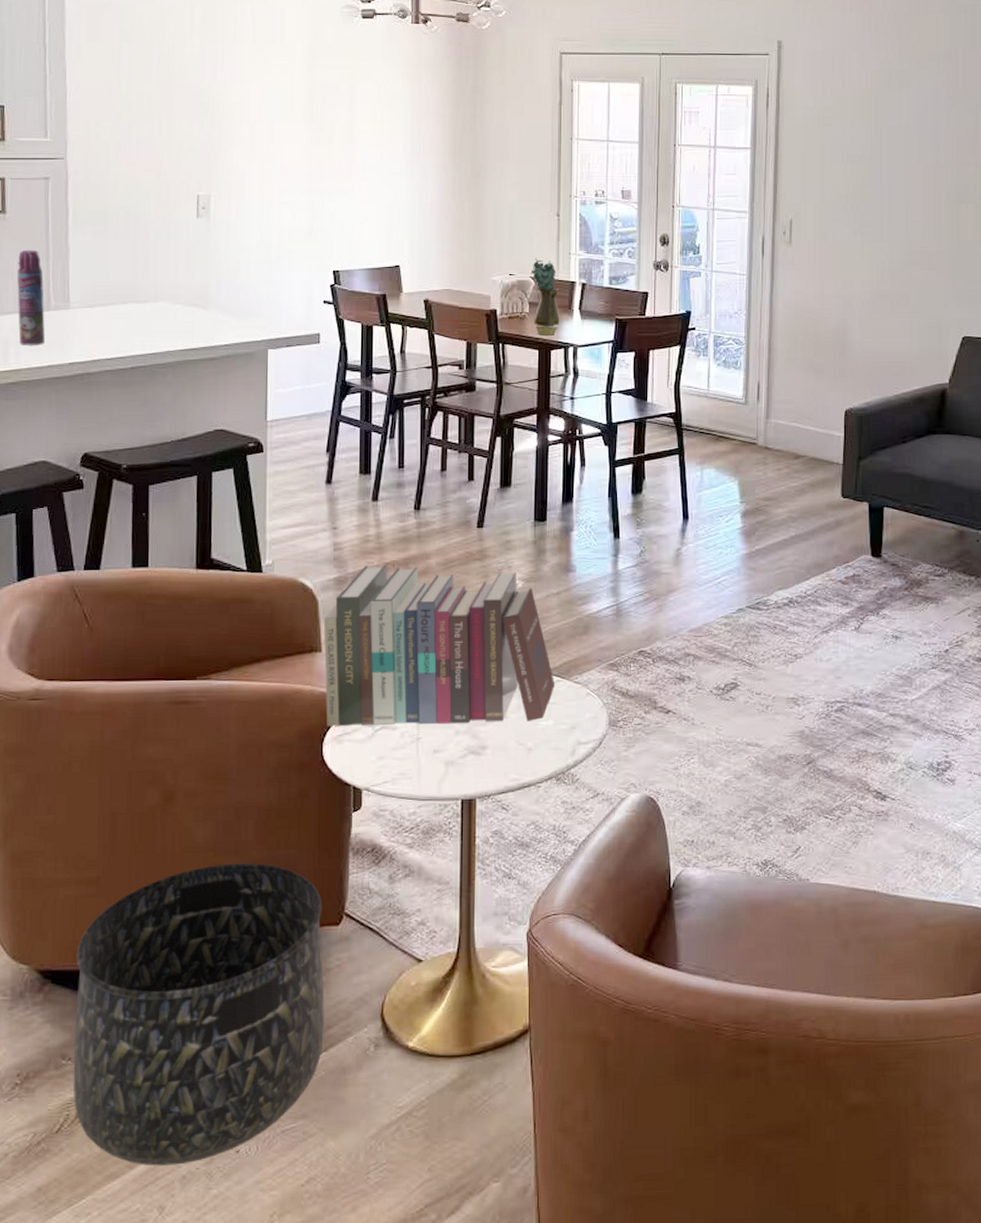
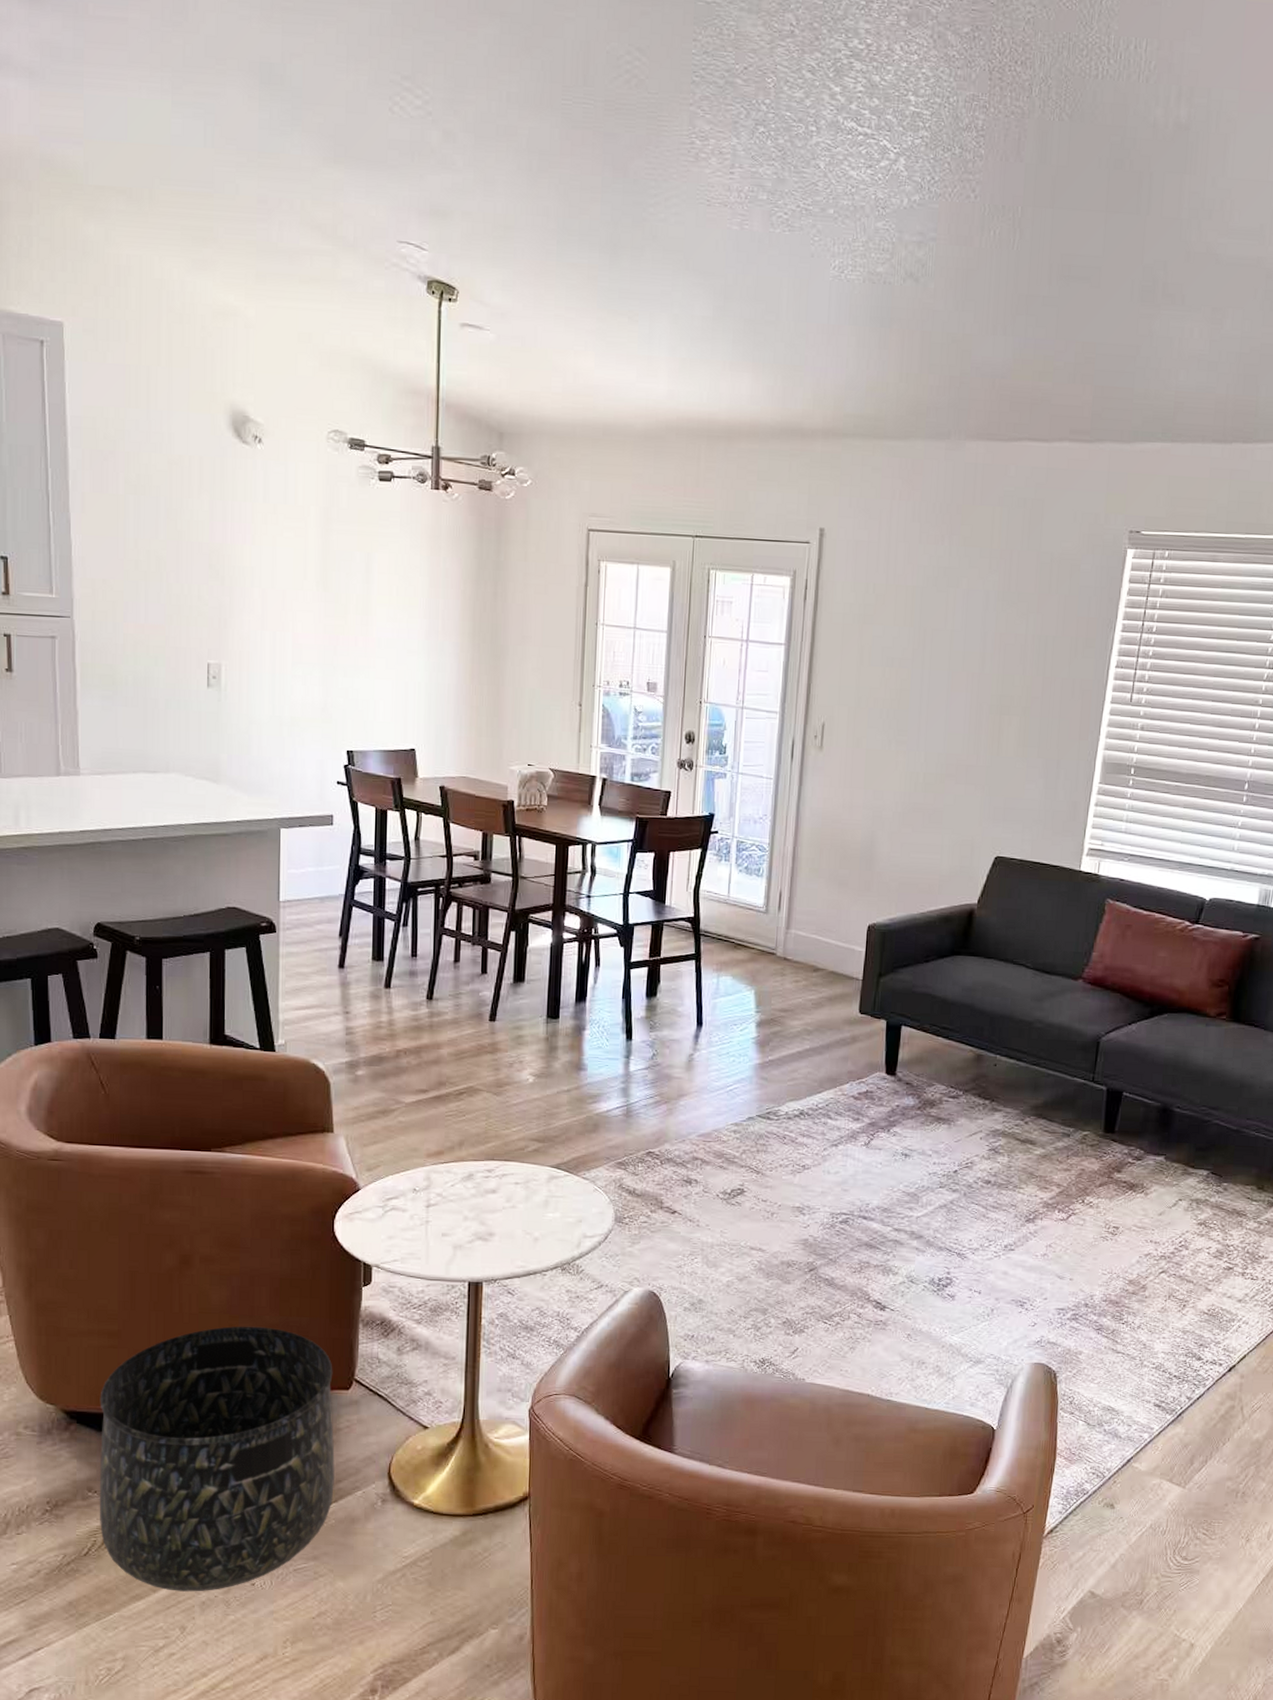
whipped cream can: present [17,249,46,346] -> none [26,711,56,812]
books: present [323,564,556,727] -> none [335,1050,564,1213]
vase: present [530,258,560,336] -> none [550,749,579,831]

